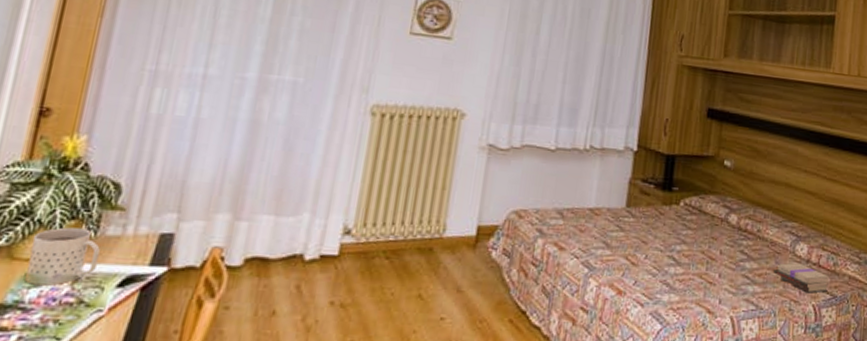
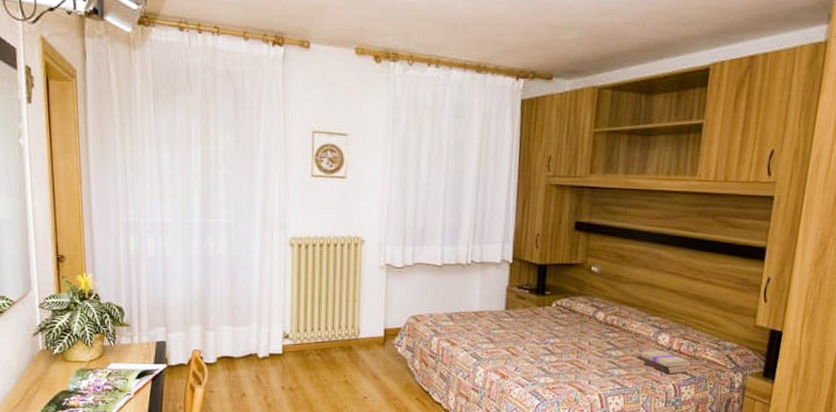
mug: present [25,227,100,286] -> none [75,339,120,379]

